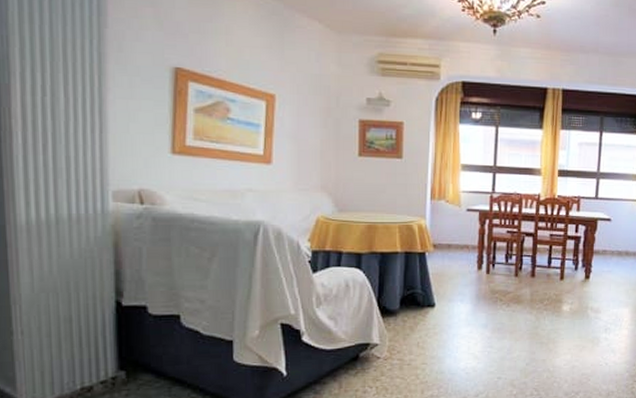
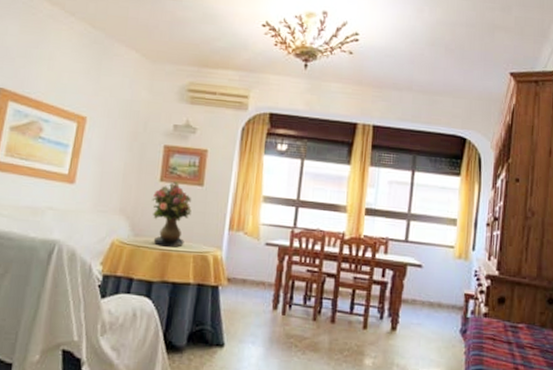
bouquet: none [352,154,393,219] -> present [152,180,192,248]

